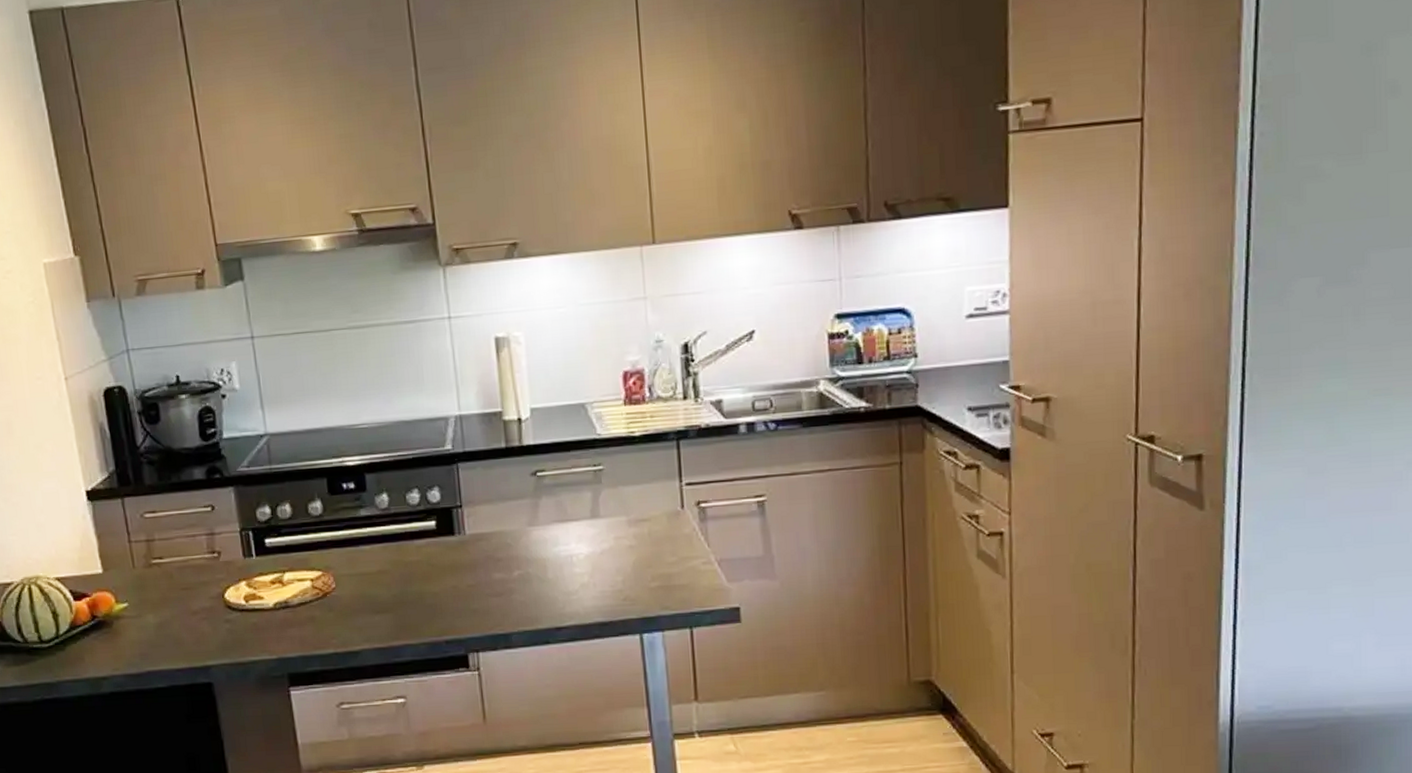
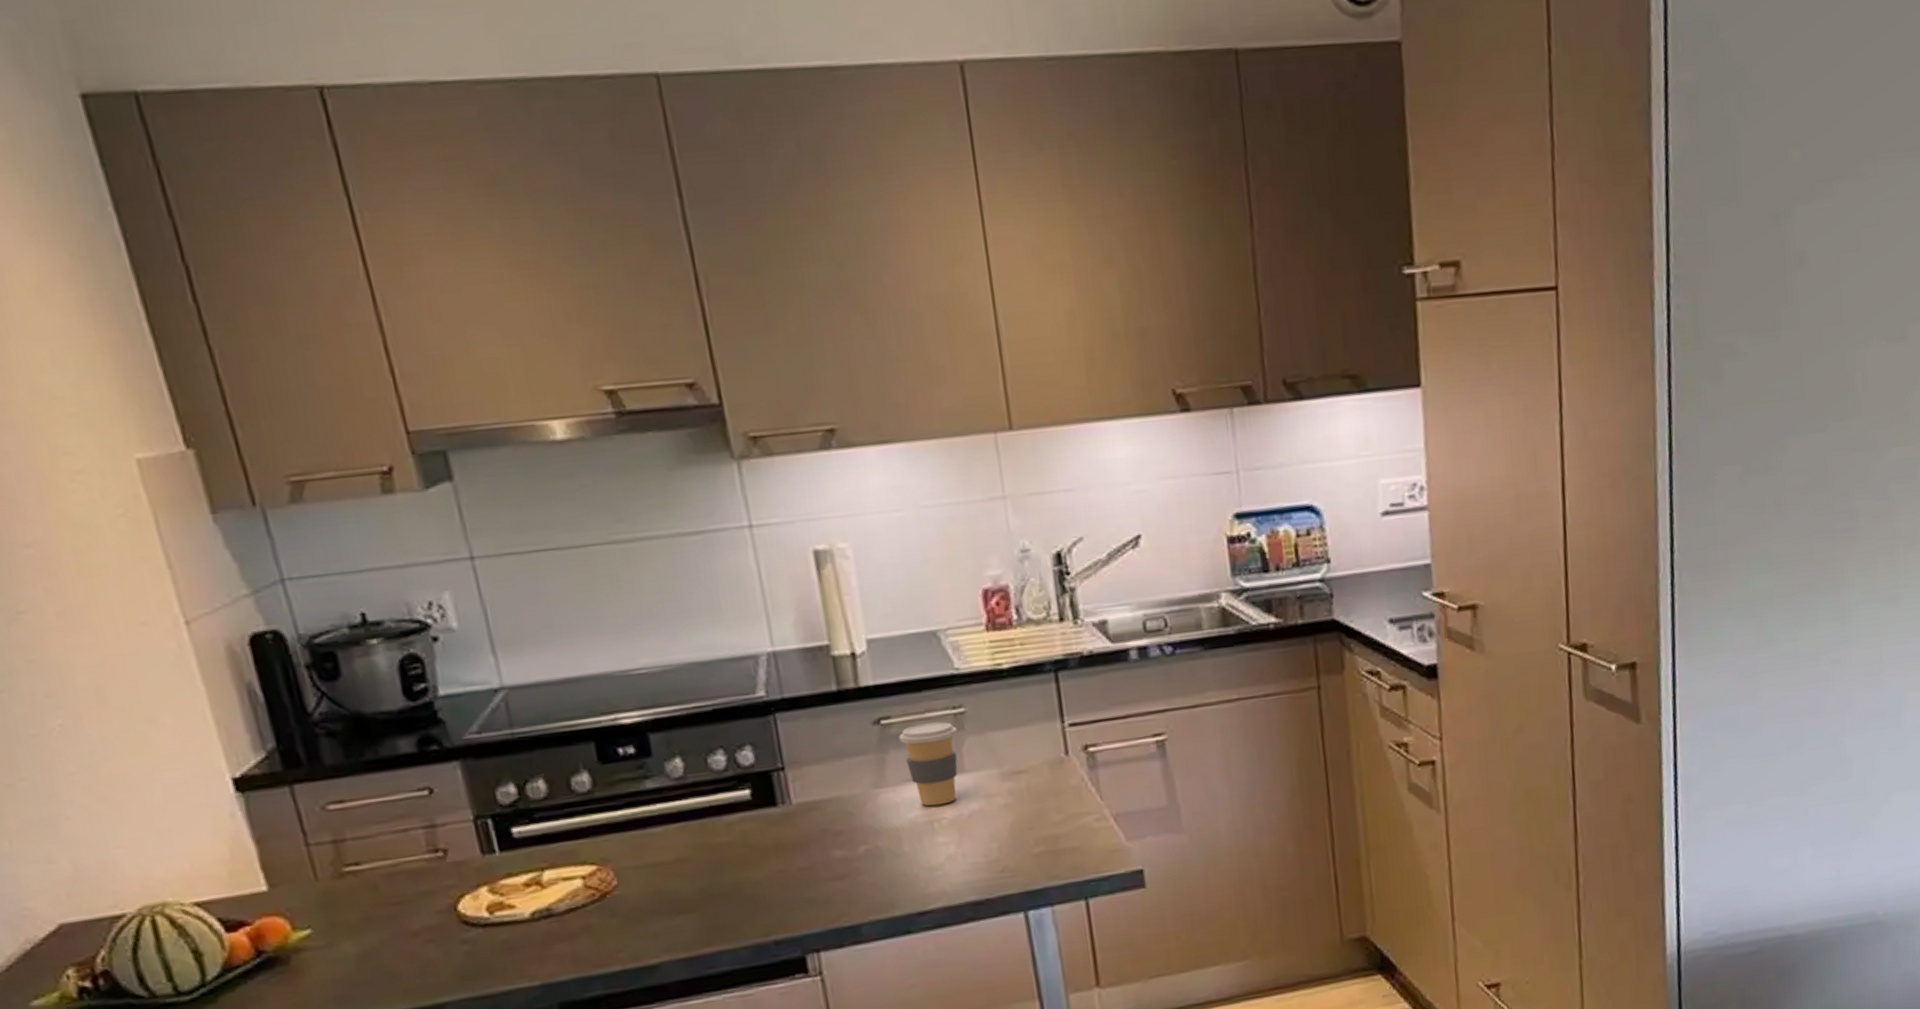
coffee cup: none [550,476,596,543] -> present [898,721,958,806]

